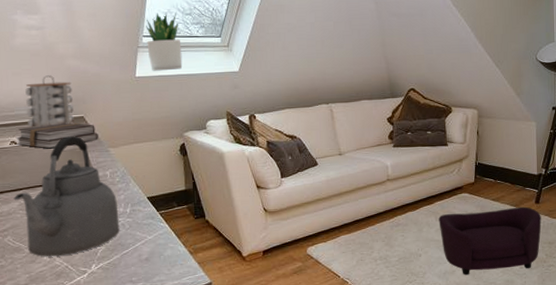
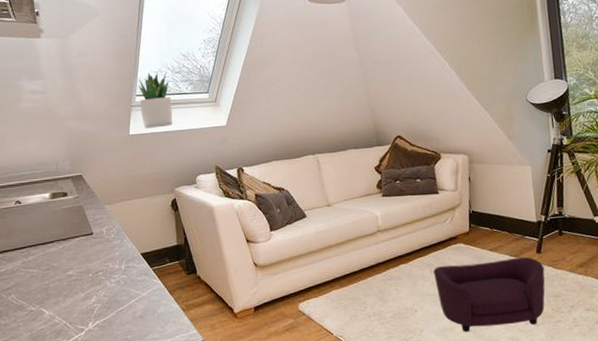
kettle: present [13,136,120,256] -> none [17,194,115,314]
book: present [16,122,98,149] -> none [21,181,95,208]
spice rack: present [25,75,74,128] -> none [29,136,73,187]

